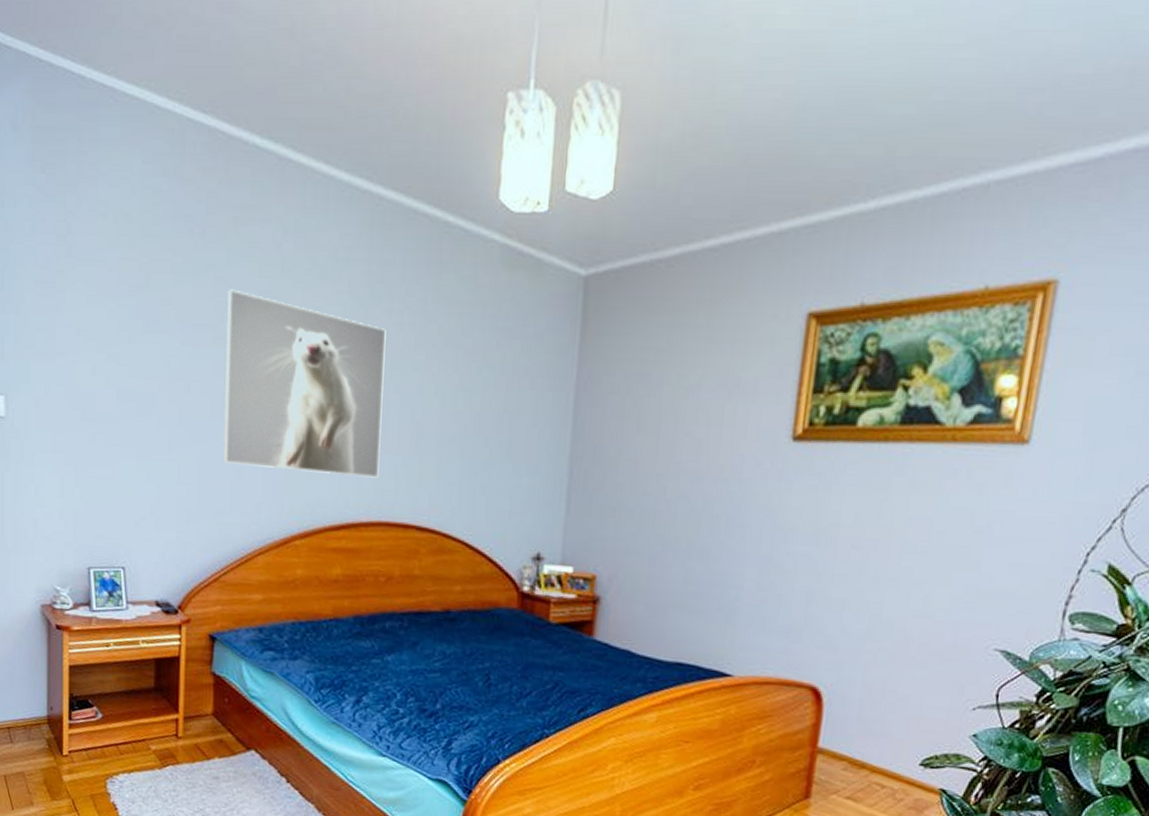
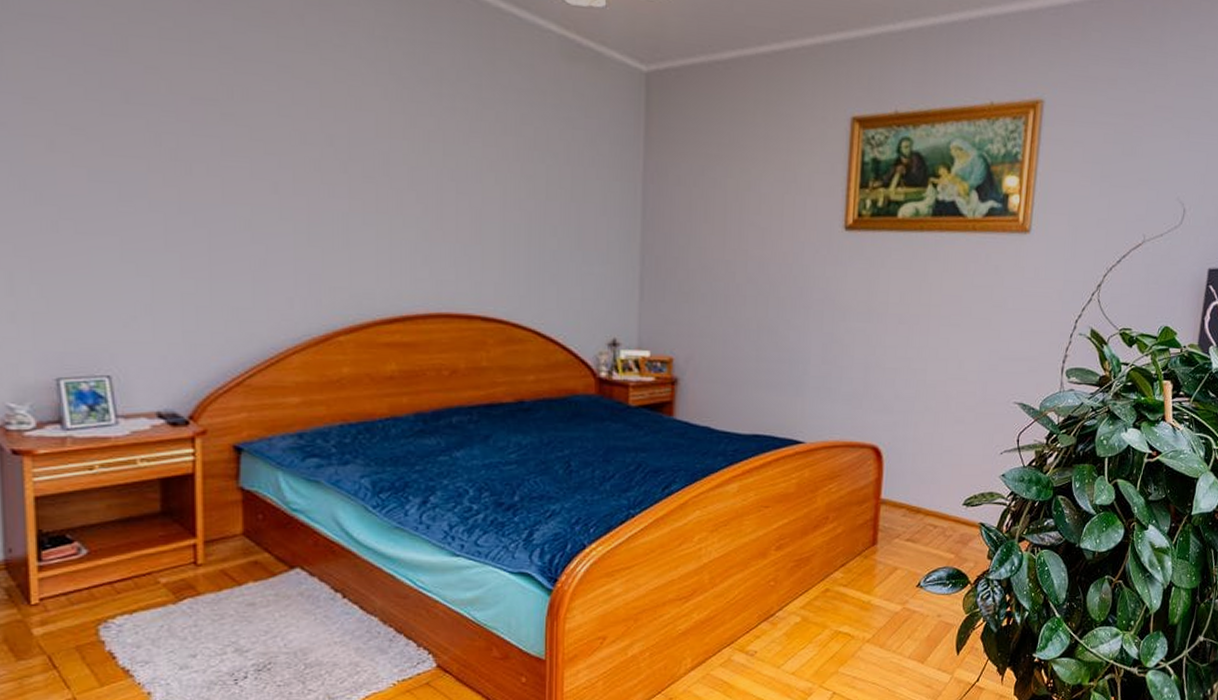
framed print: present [223,289,386,478] -> none [235,61,436,268]

